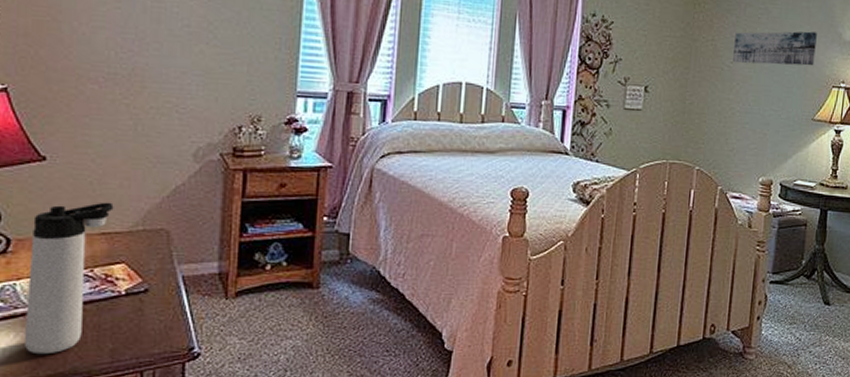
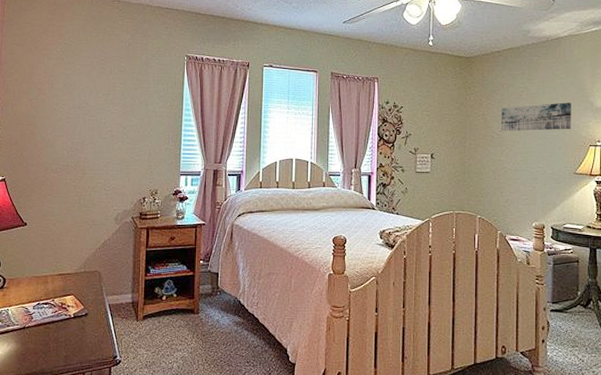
thermos bottle: present [23,202,114,355] -> none [12,253,67,359]

